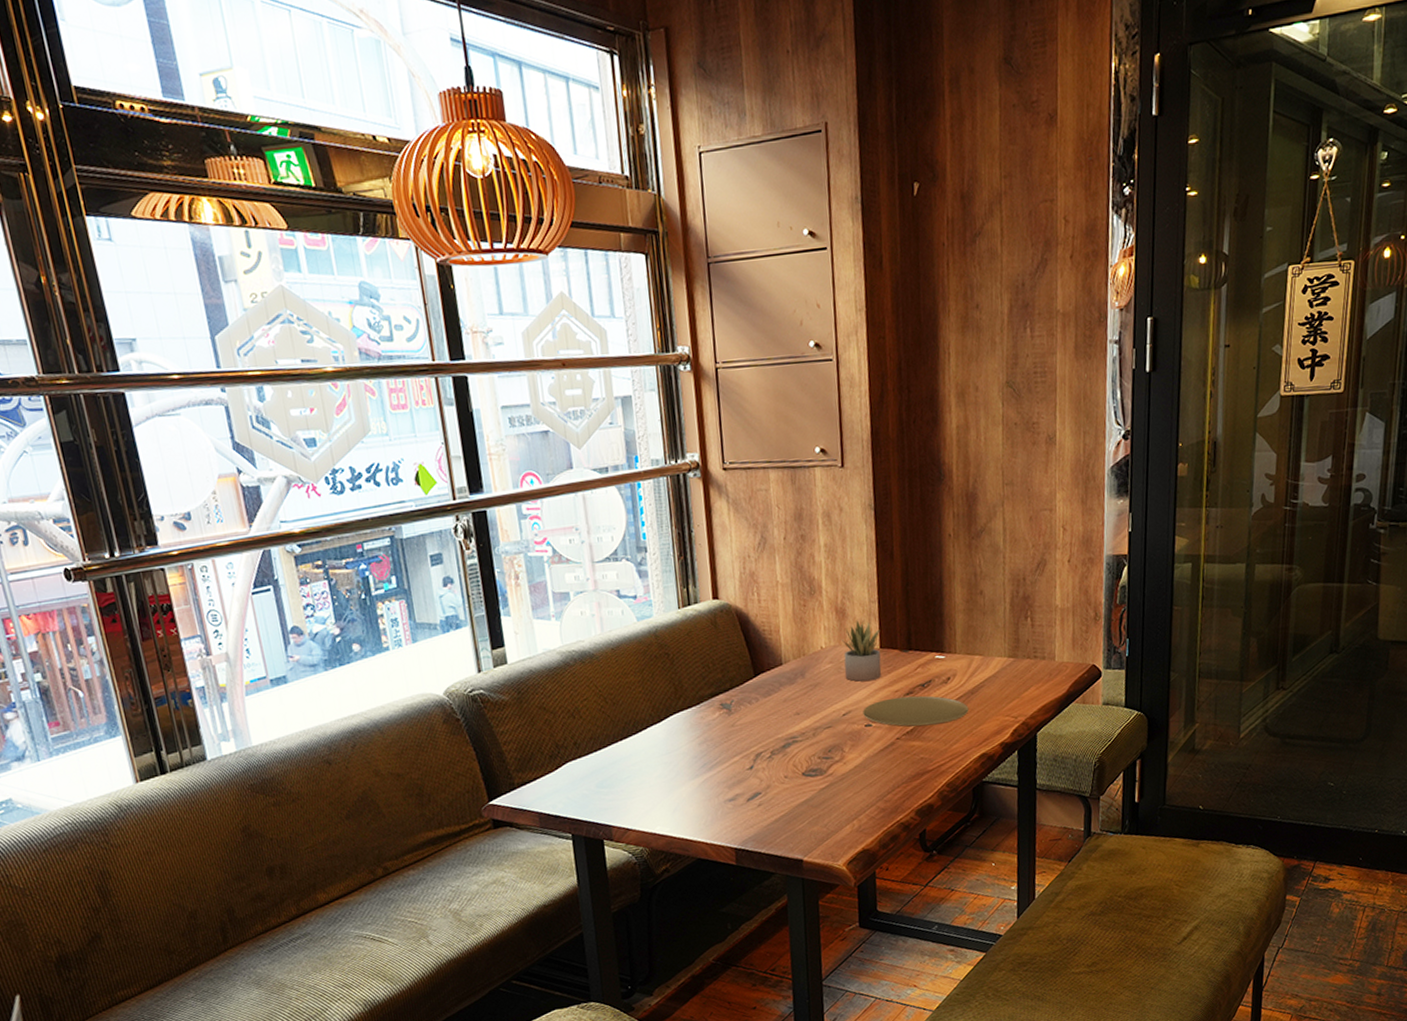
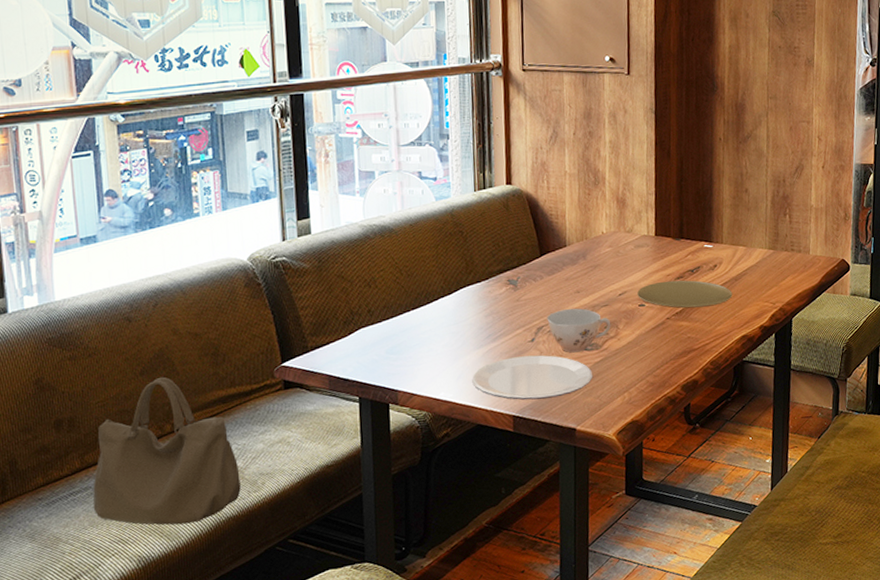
handbag: none [310,820,459,969] -> present [93,377,241,525]
plate: none [689,783,819,832] -> present [472,355,593,400]
teacup: none [765,731,836,780] -> present [547,308,611,353]
succulent plant: present [842,620,882,682] -> none [621,209,656,265]

